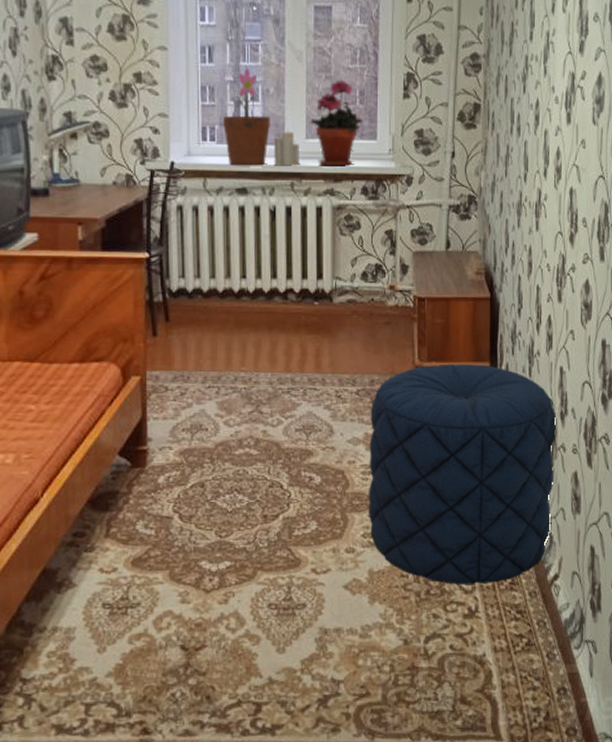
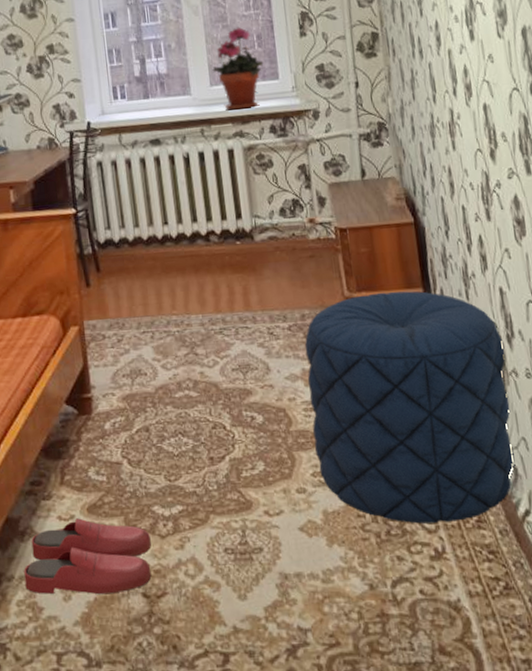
slippers: none [58,571,195,647] -> present [24,518,152,595]
flowerpot: present [223,67,270,167] -> none [131,27,176,121]
candle: present [274,129,301,166] -> none [180,79,208,115]

